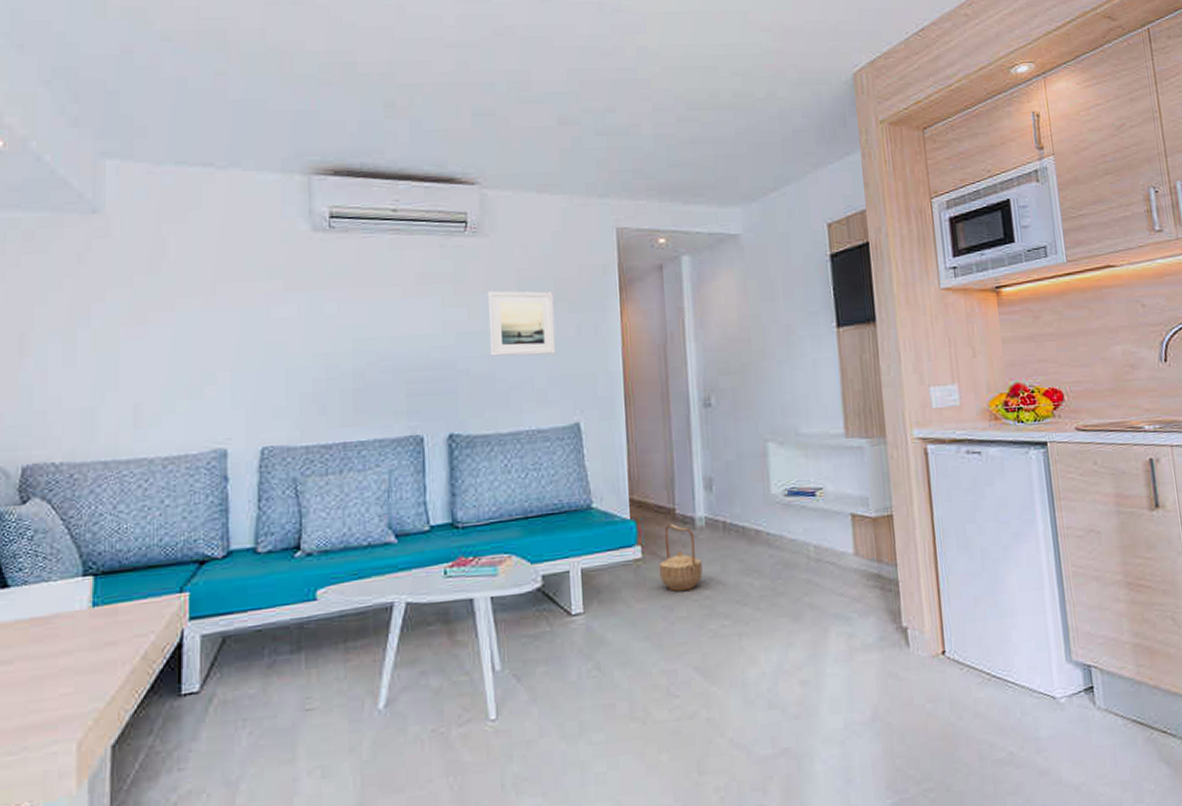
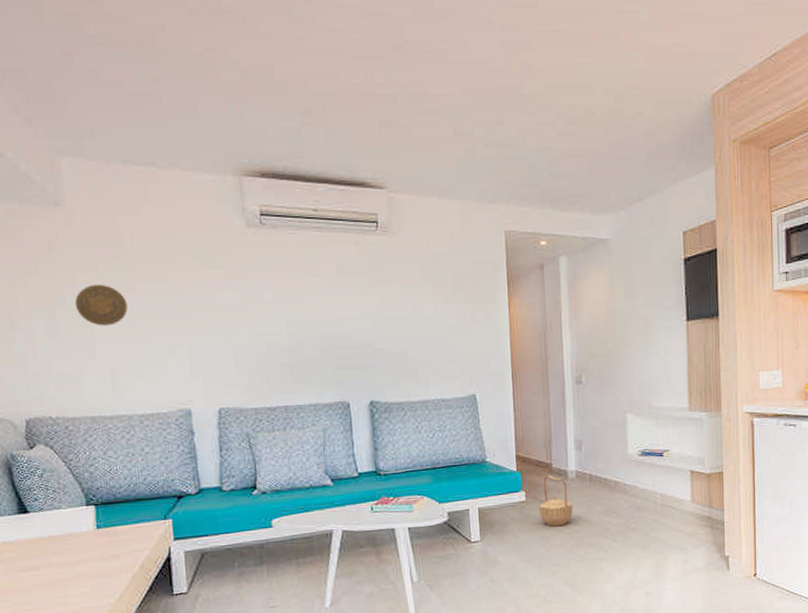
decorative plate: none [102,300,163,350] -> present [75,284,128,326]
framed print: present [487,290,556,356] -> none [397,283,456,339]

